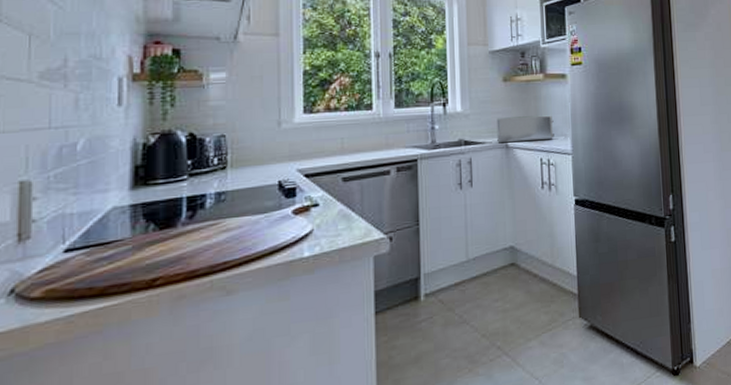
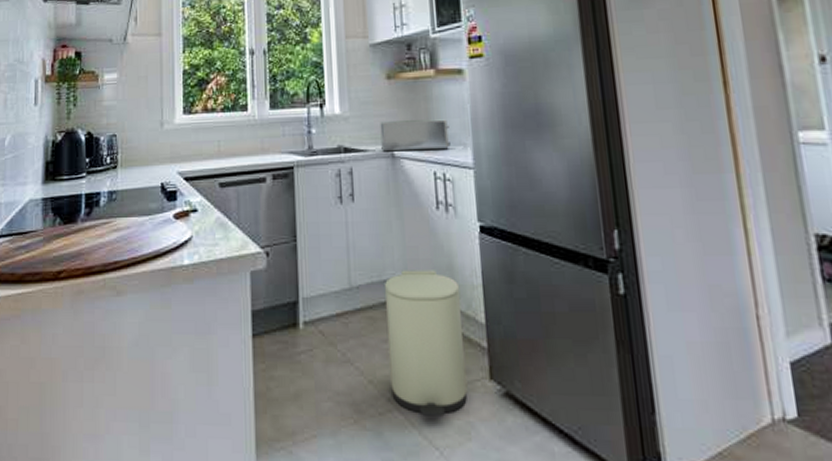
pedal bin: none [498,237,562,355] -> present [385,270,468,417]

